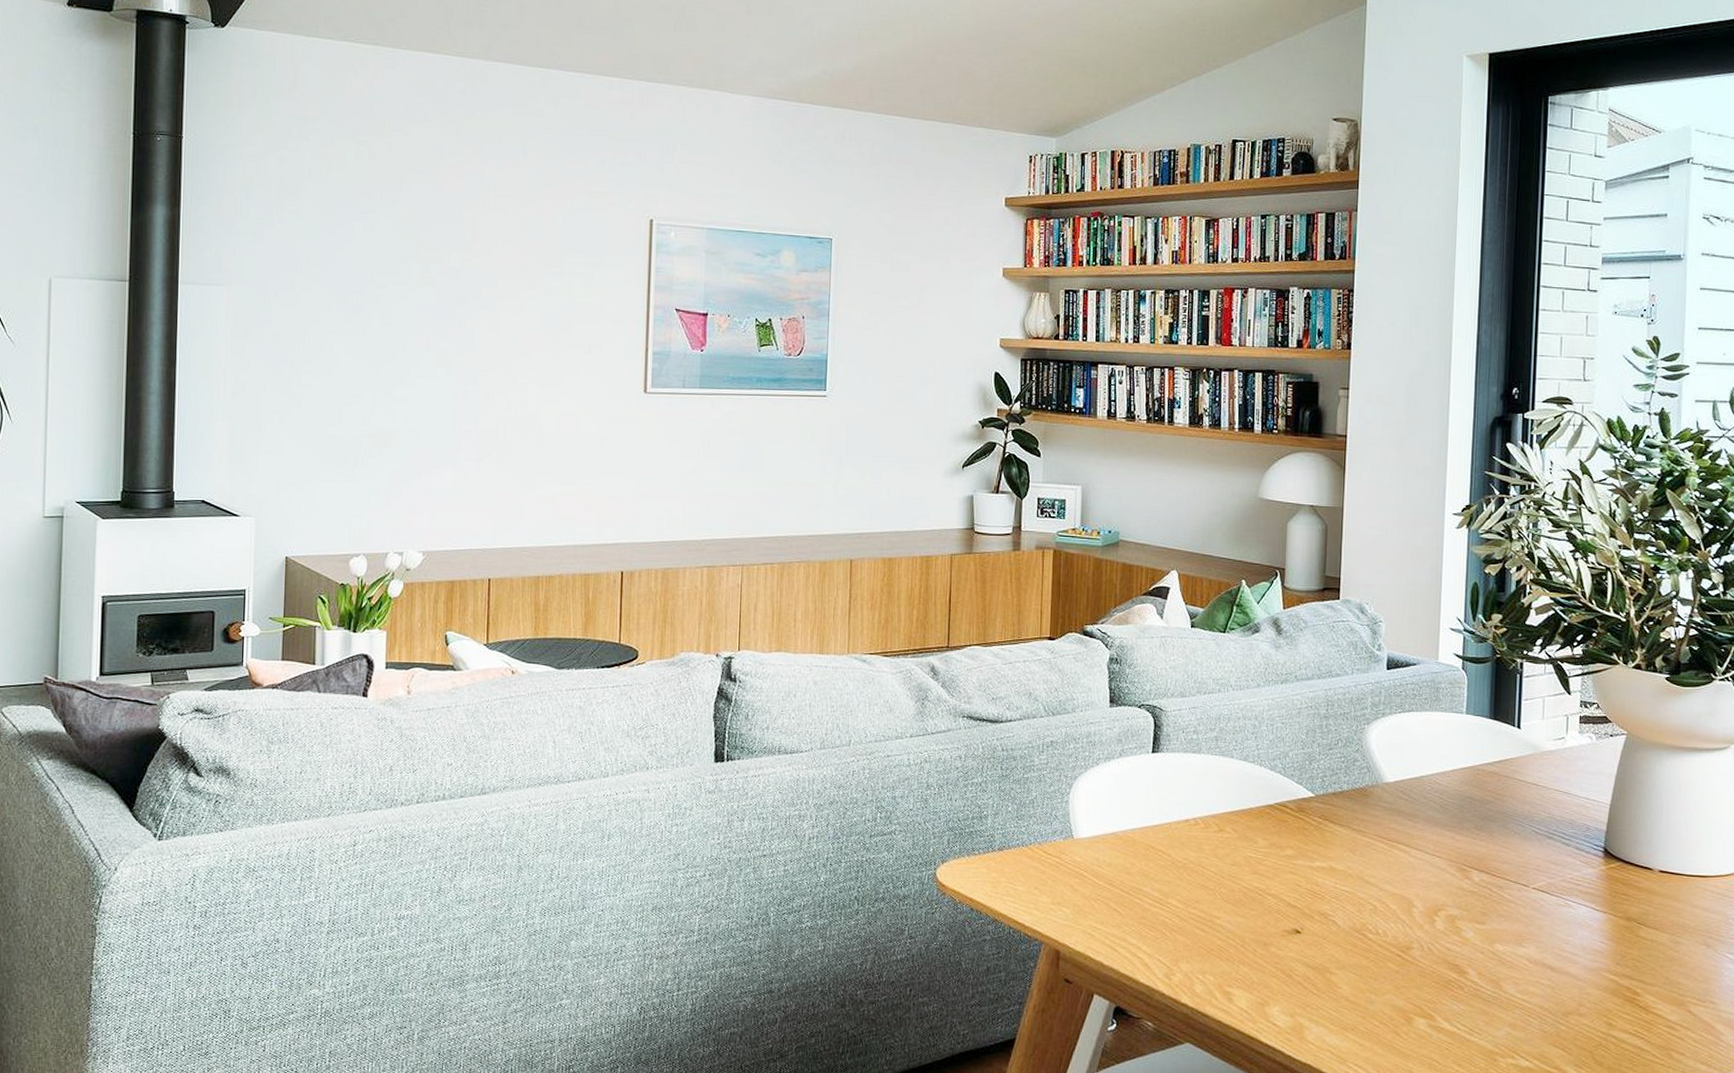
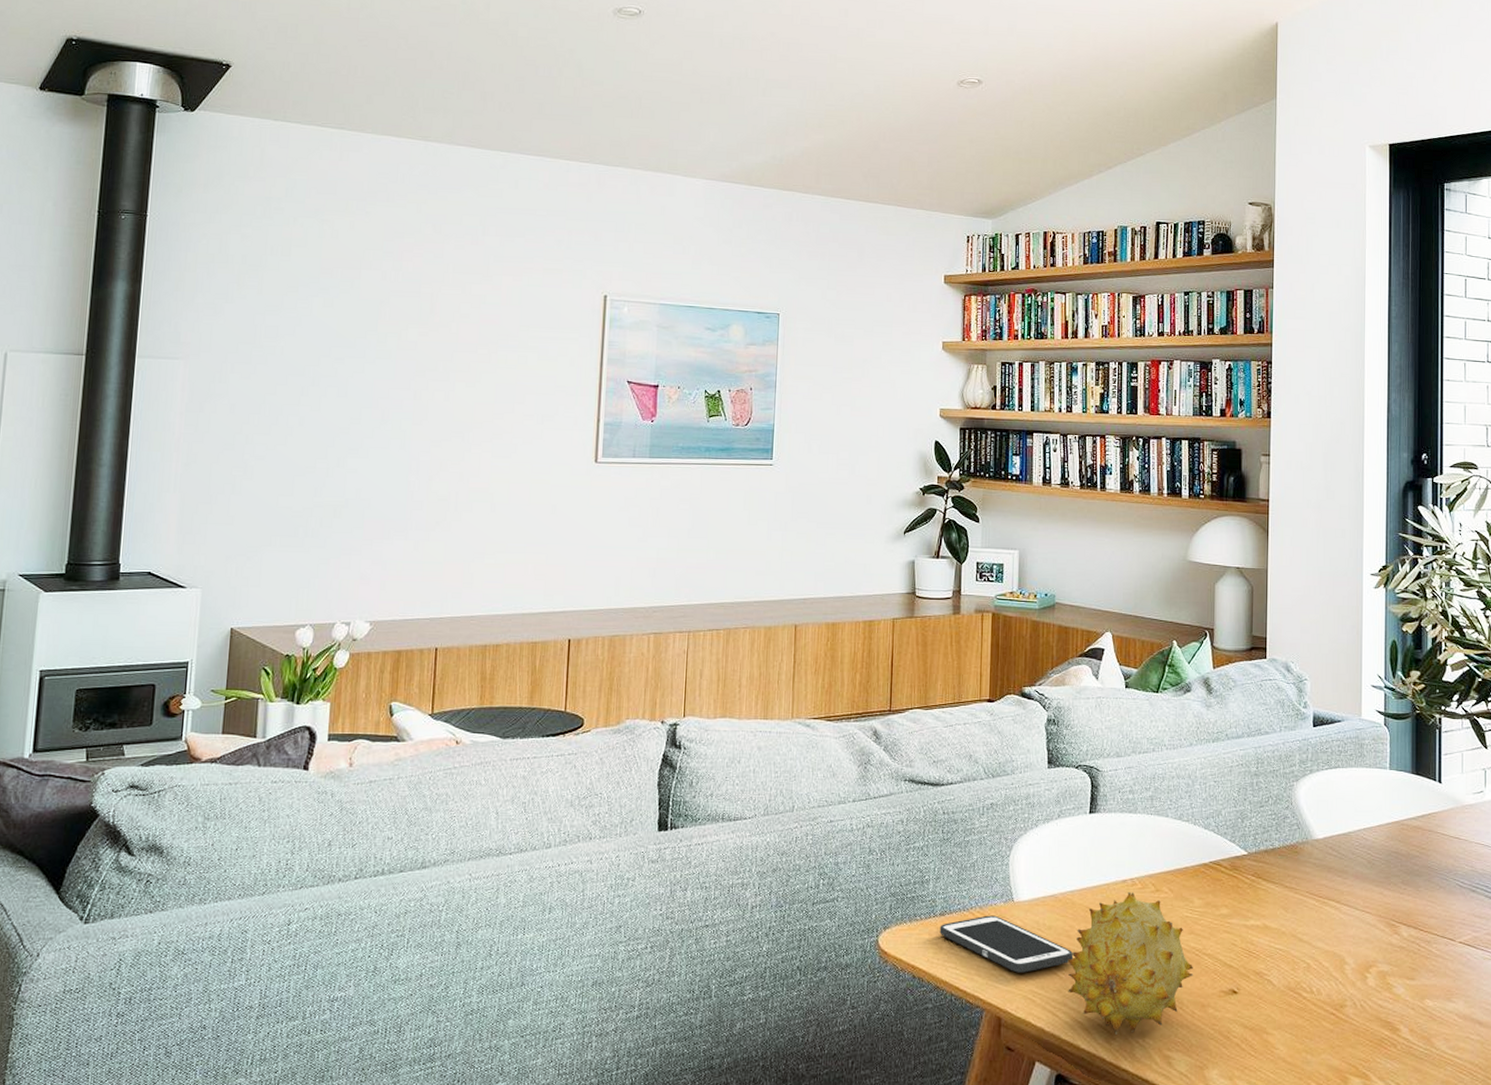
cell phone: none [998,851,1134,908] -> present [940,915,1074,973]
fruit: none [1127,832,1257,970] -> present [1067,892,1194,1035]

